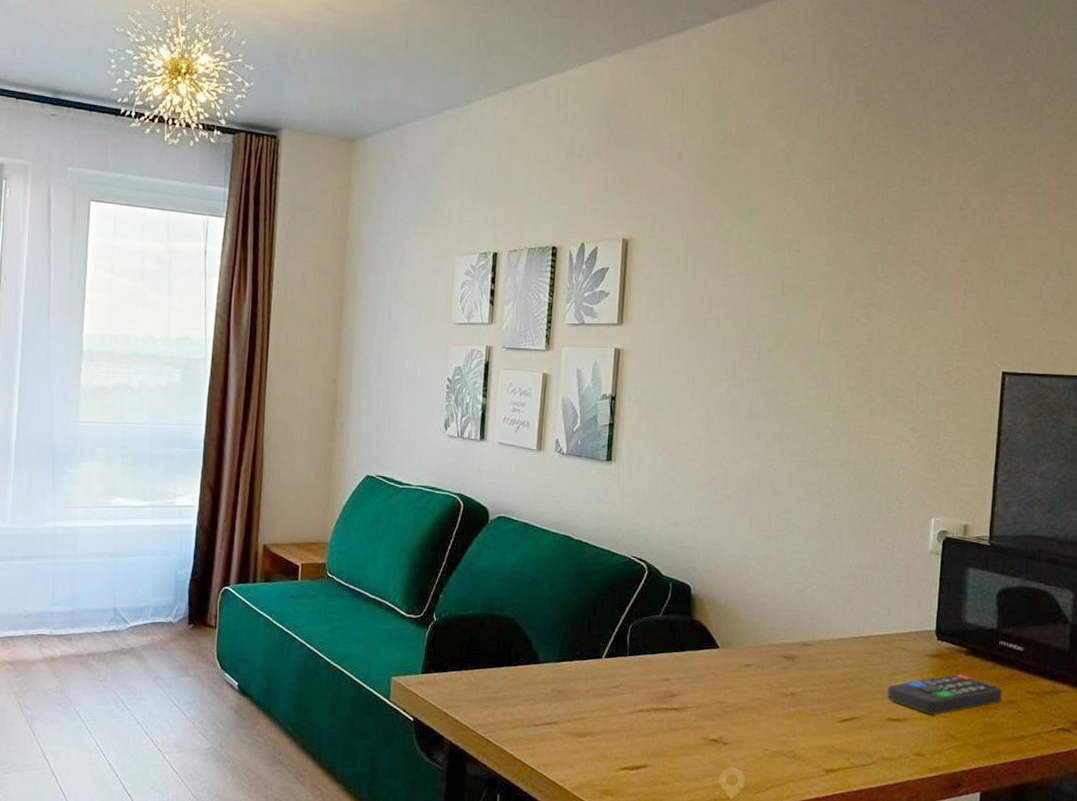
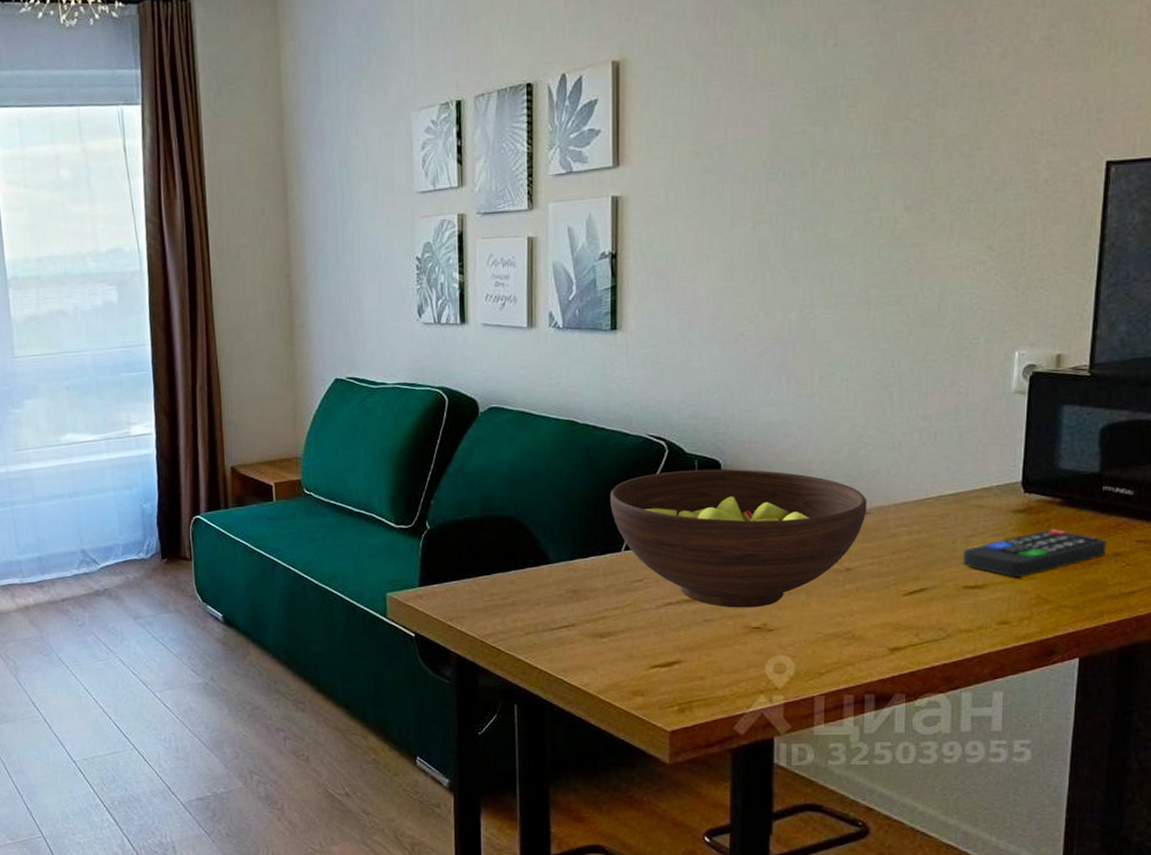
fruit bowl: none [595,590,811,722] -> present [610,469,867,608]

